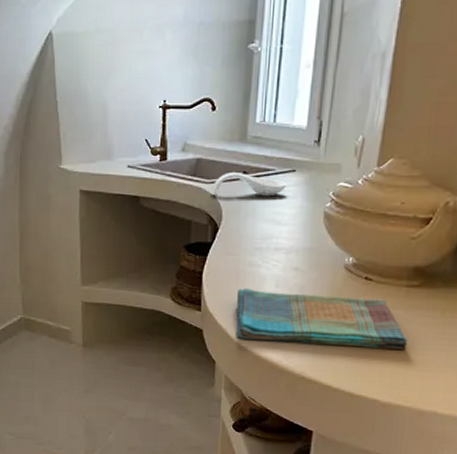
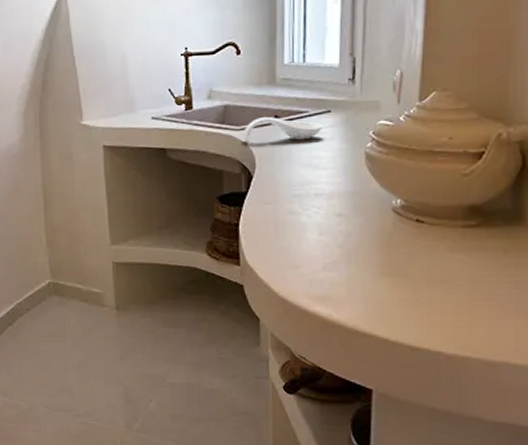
dish towel: present [236,288,408,350] -> none [277,239,470,296]

